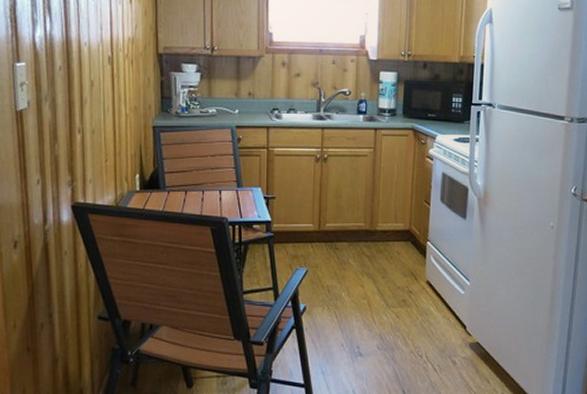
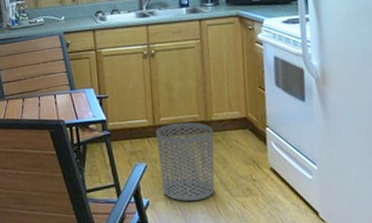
waste bin: none [320,230,377,308] -> present [156,122,215,201]

